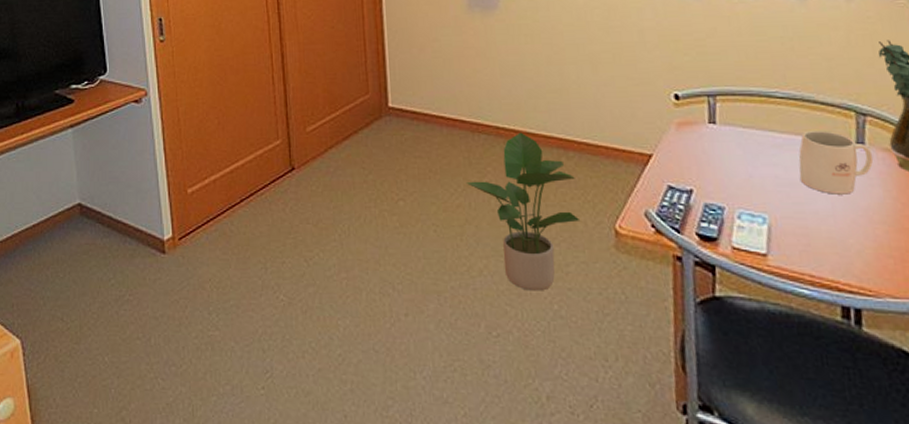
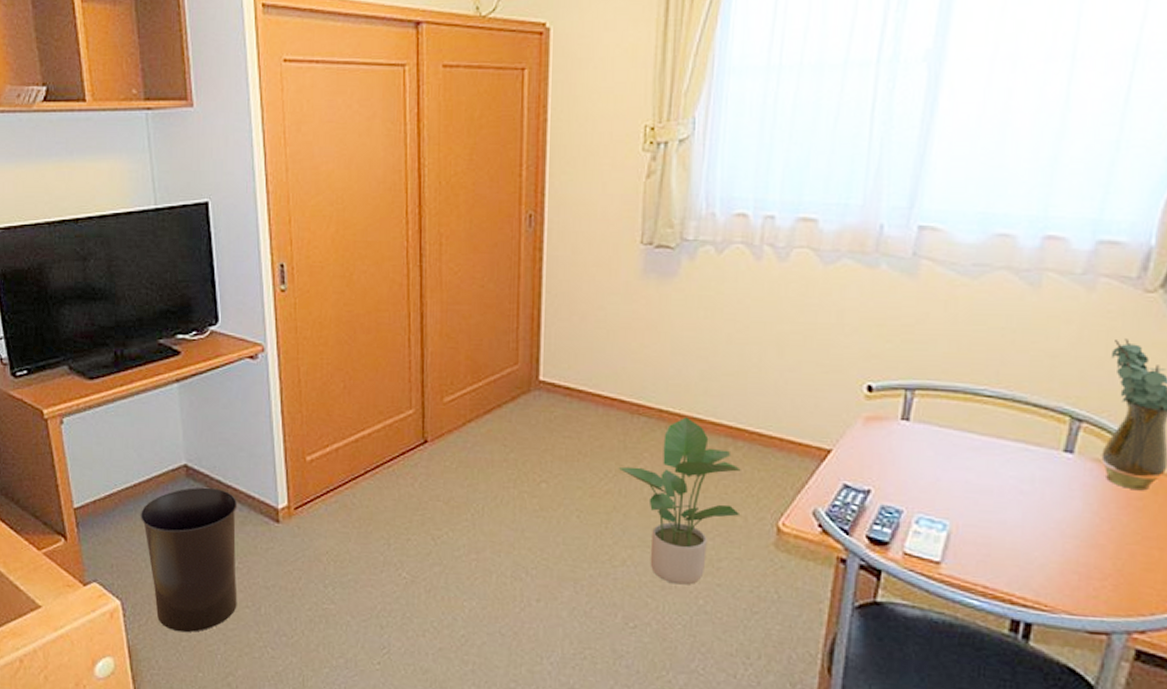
waste bin: none [39,224,129,368] -> present [141,487,238,633]
mug: present [798,131,874,195] -> none [992,434,1080,505]

